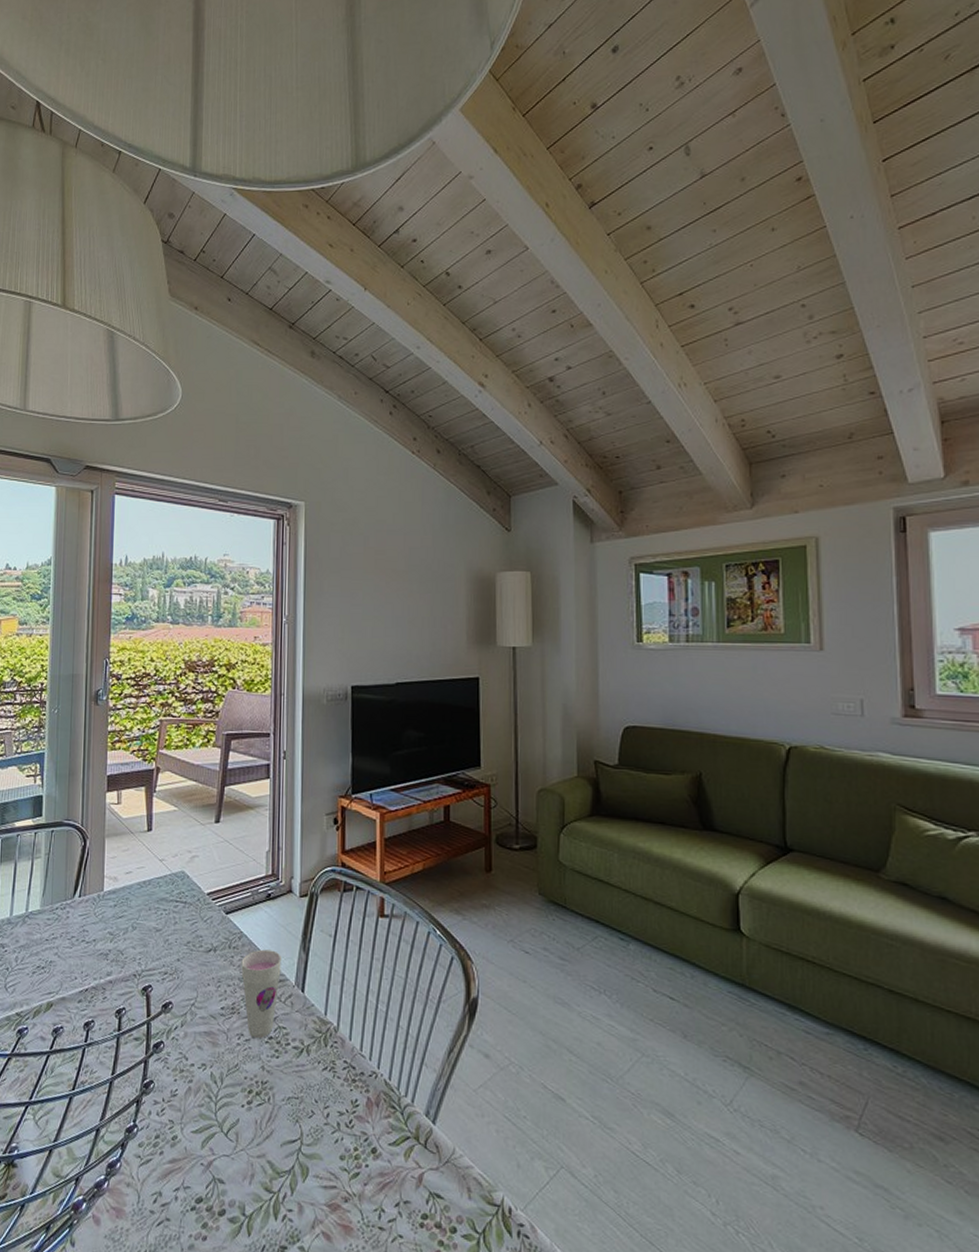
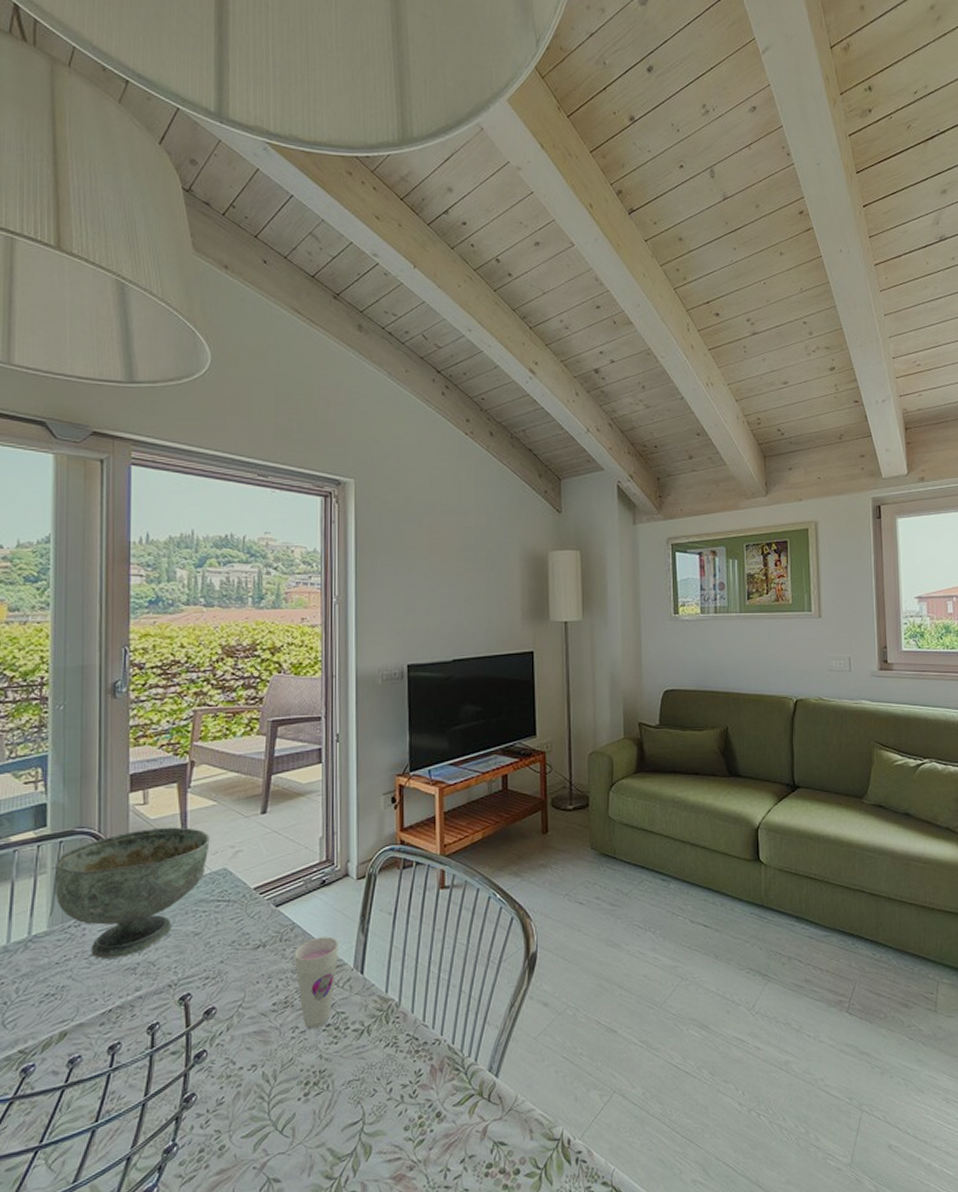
decorative bowl: none [46,826,171,943] -> present [54,827,210,960]

